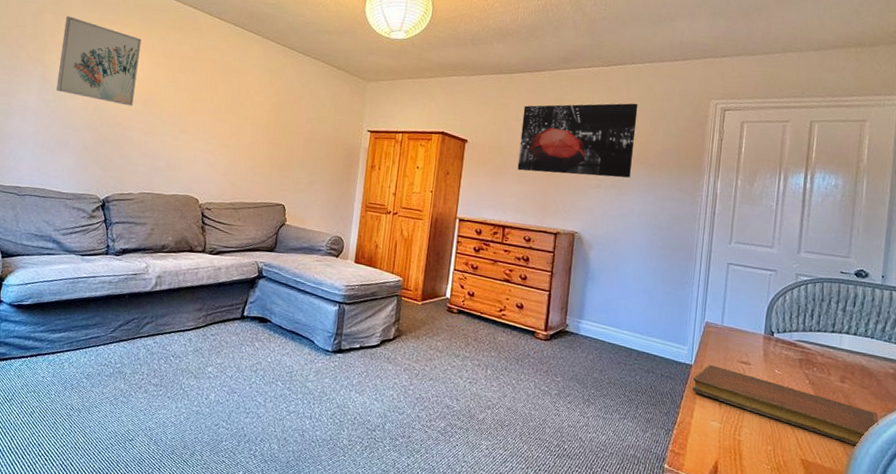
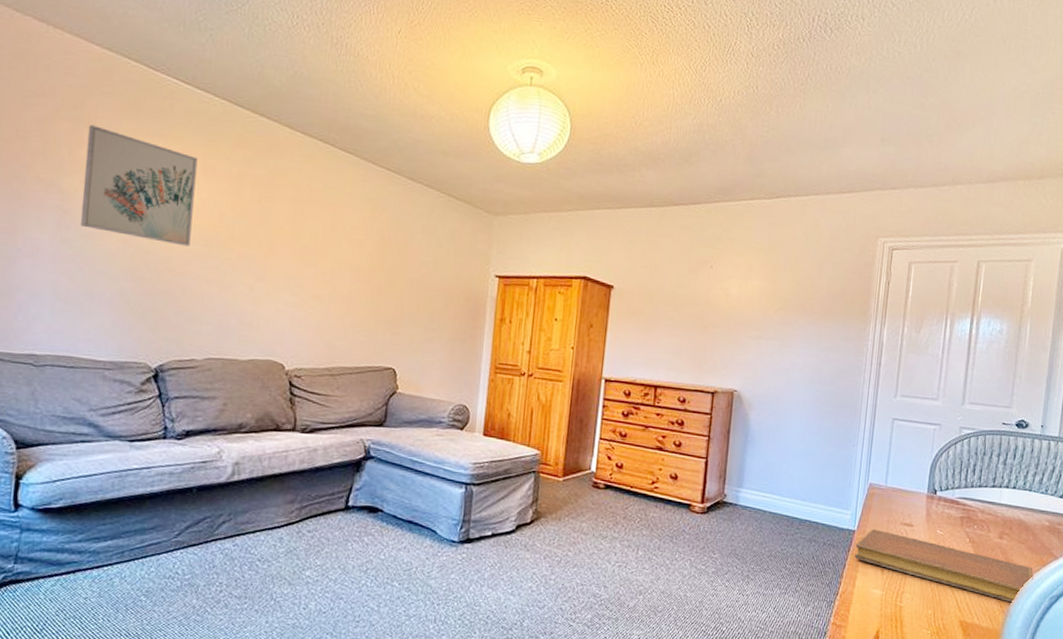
wall art: present [517,103,638,178] -> none [670,241,803,328]

